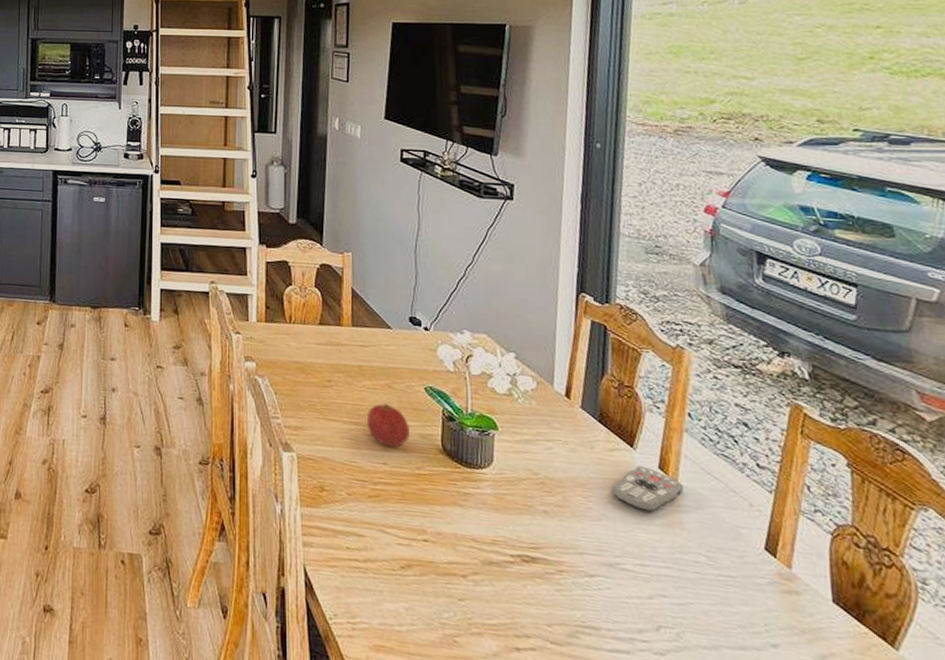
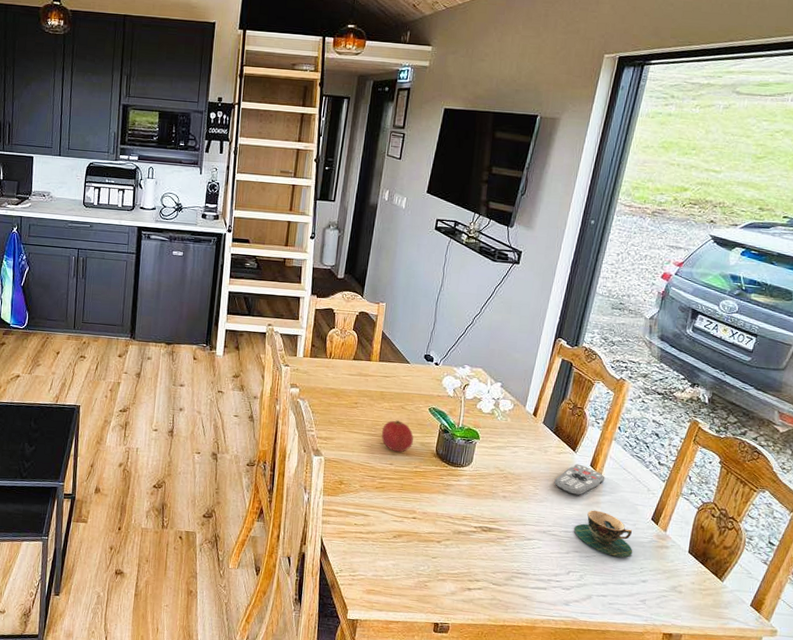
teacup: none [654,533,748,607] -> present [574,510,633,558]

